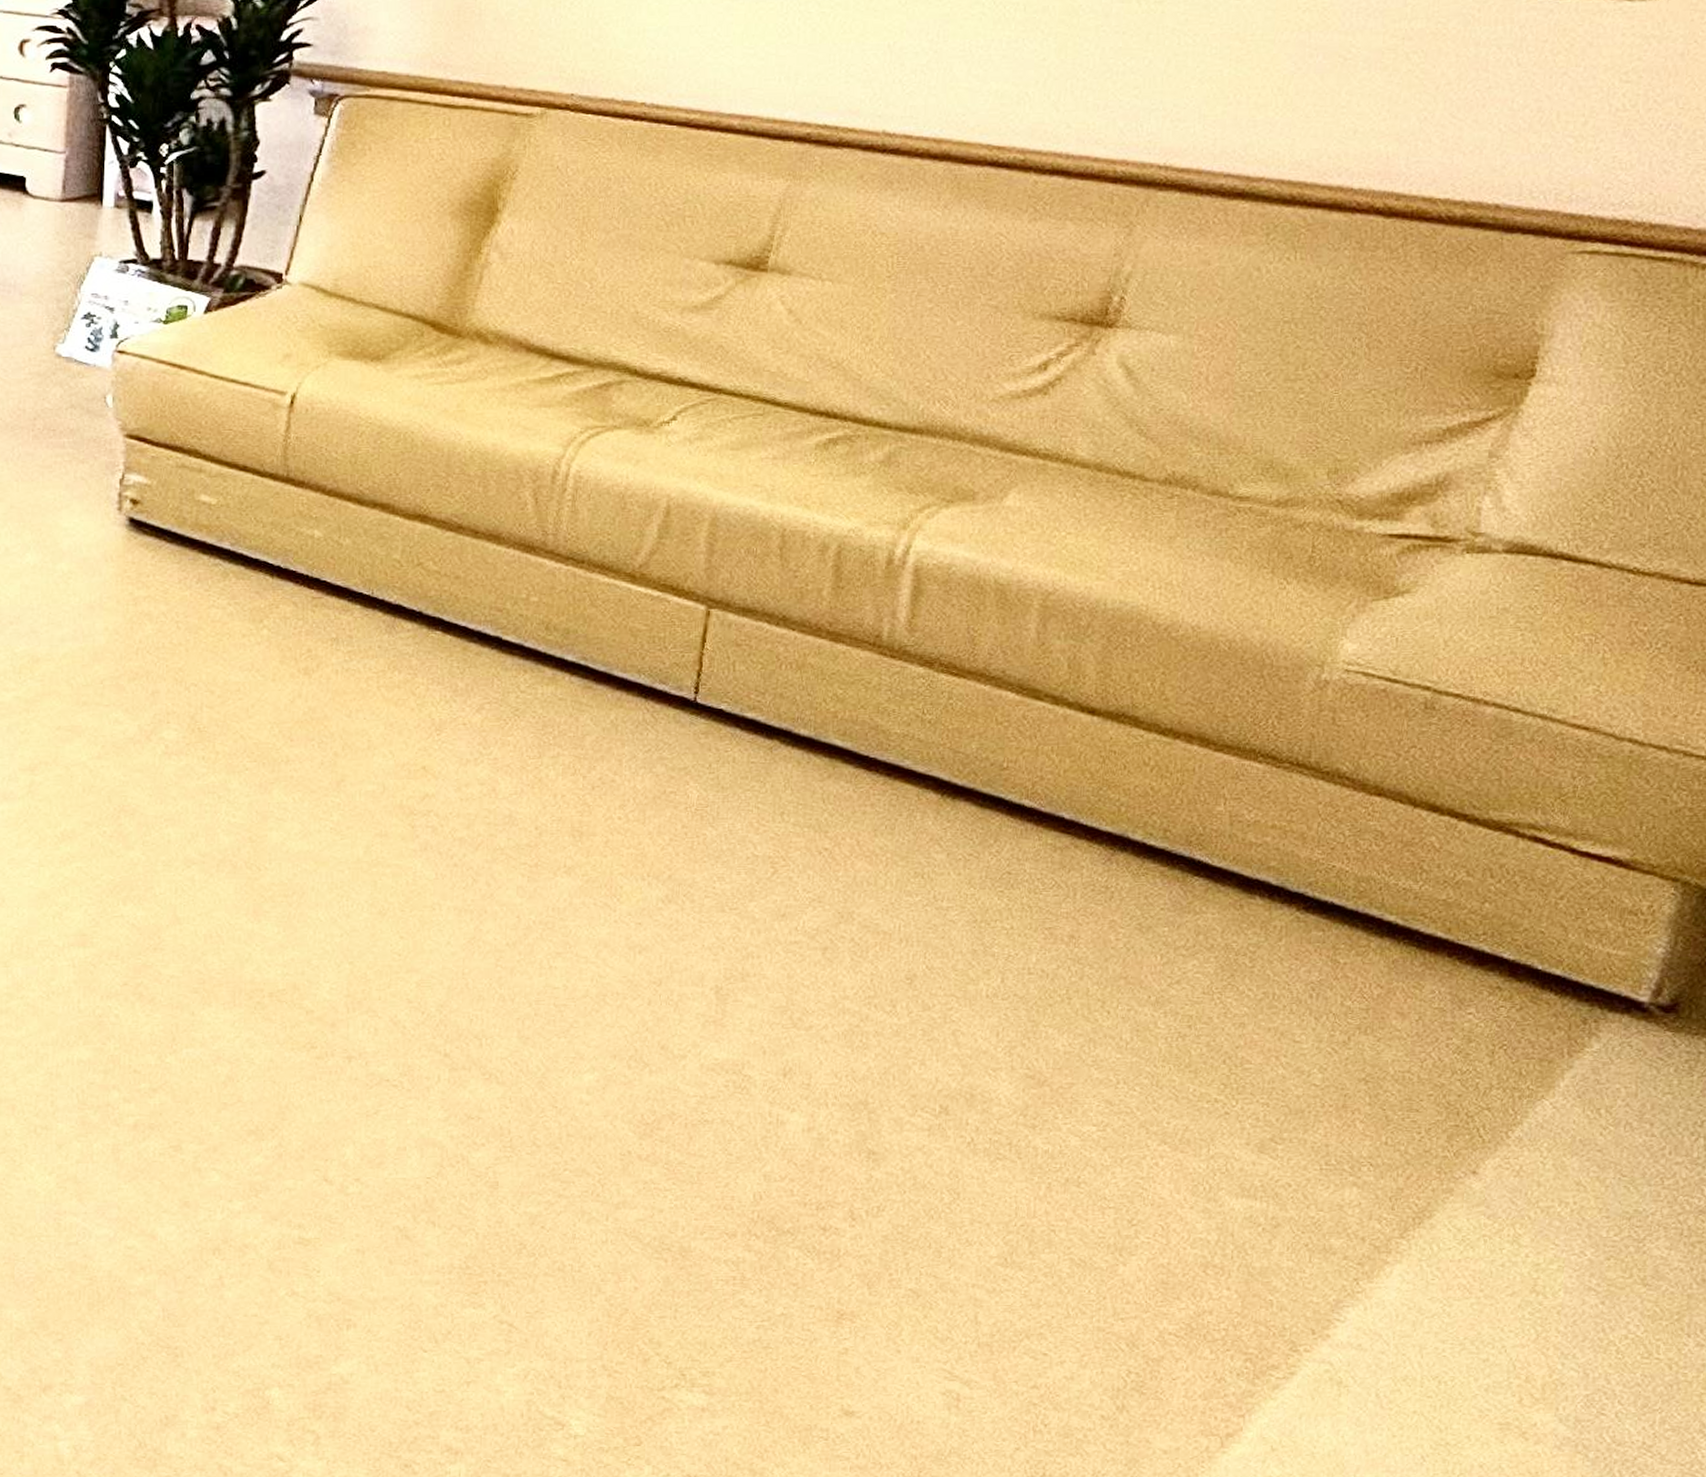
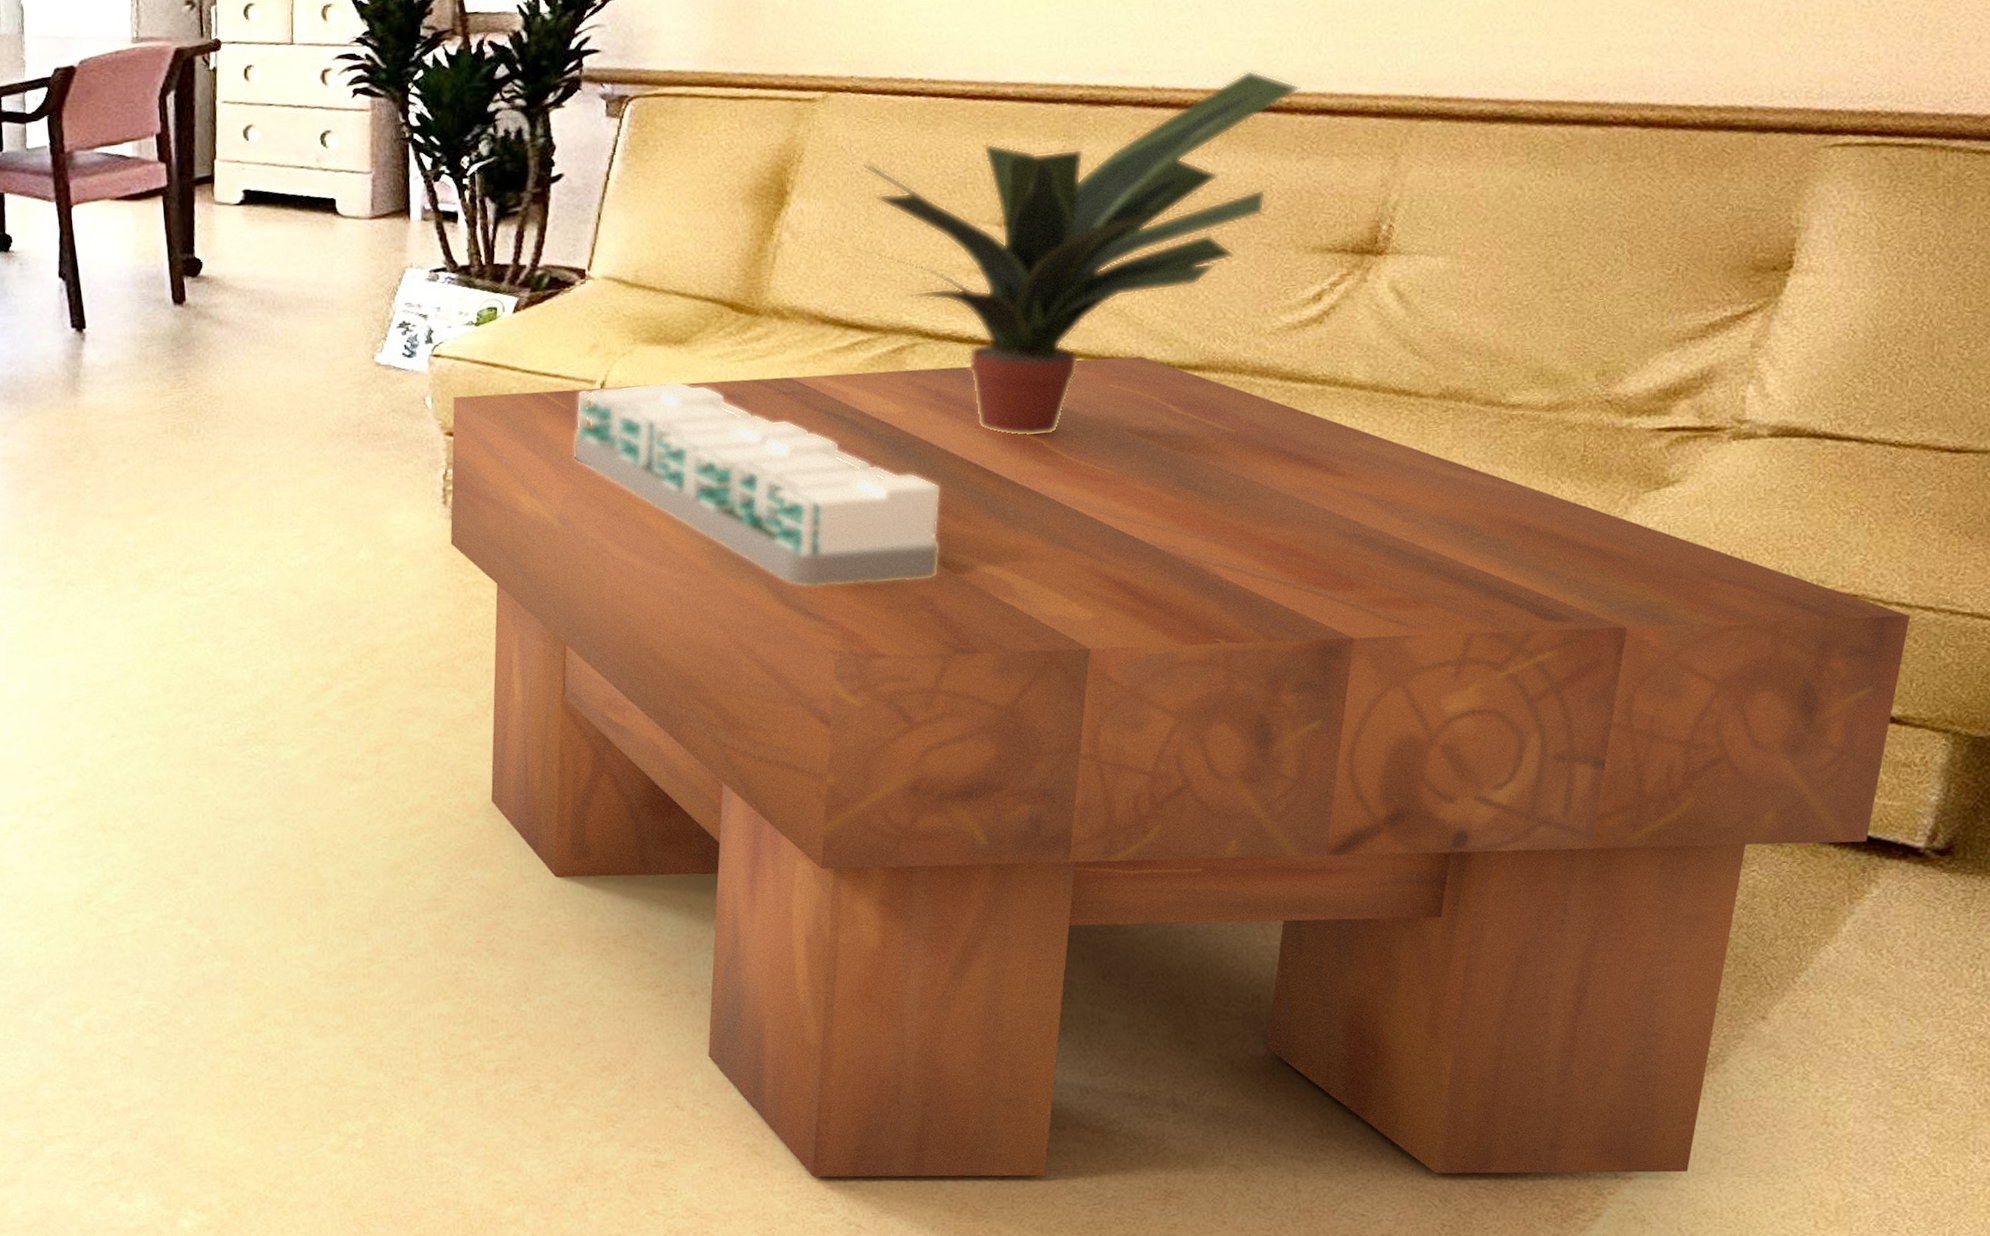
coffee table: none [123,396,1643,1333] -> present [450,356,1910,1178]
architectural model: none [259,400,640,632] -> present [574,381,939,586]
potted plant: none [562,123,1036,488] -> present [852,70,1301,435]

